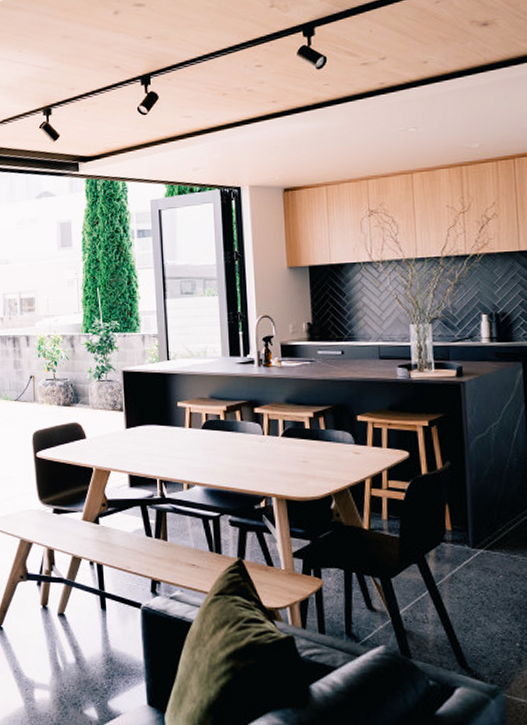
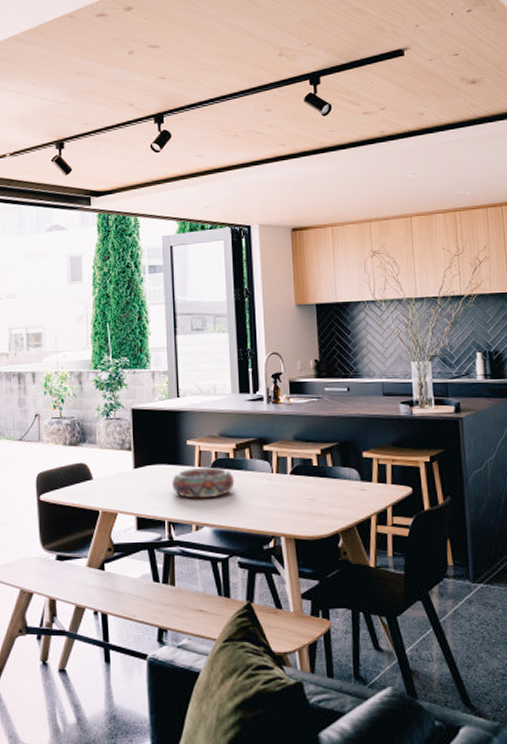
decorative bowl: none [163,429,225,458] -> present [172,468,235,499]

